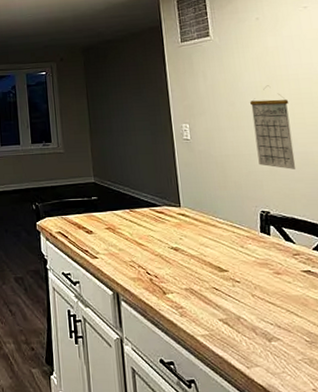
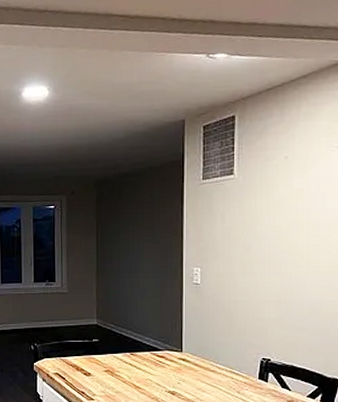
calendar: present [249,85,295,169] -> none [265,230,306,318]

